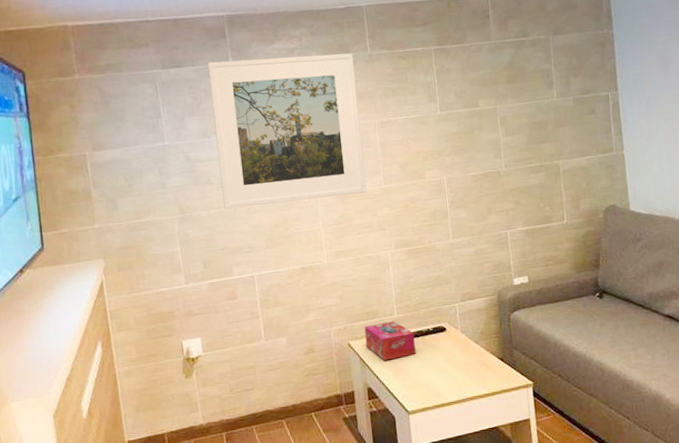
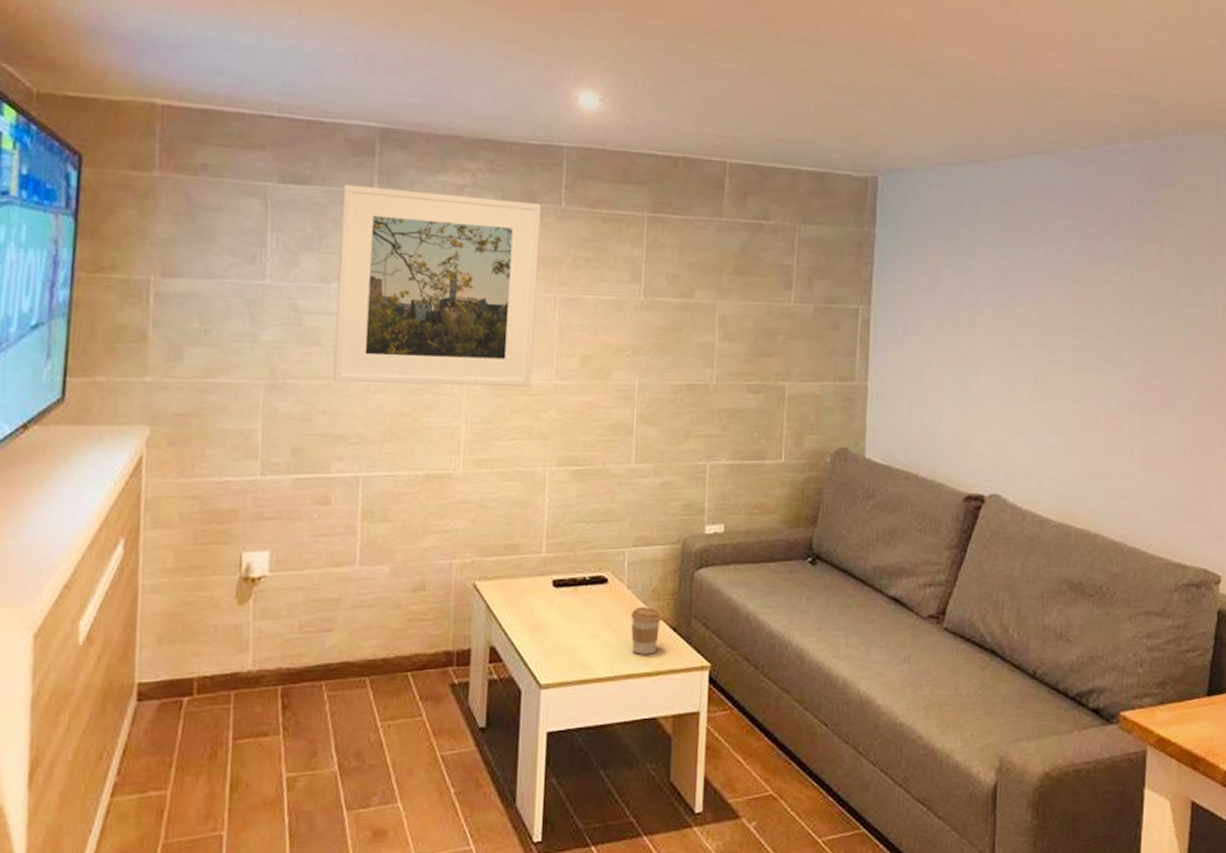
tissue box: present [364,321,416,361] -> none [497,561,564,613]
coffee cup: none [467,345,491,381] -> present [630,607,661,655]

